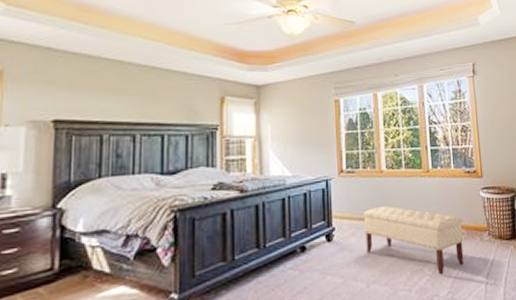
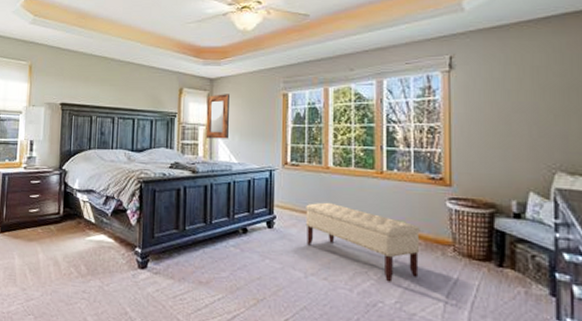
home mirror: none [253,102,281,152] -> present [205,94,230,139]

